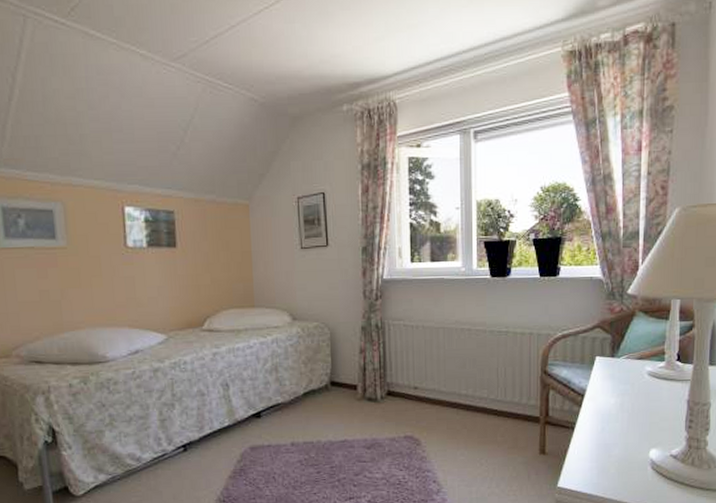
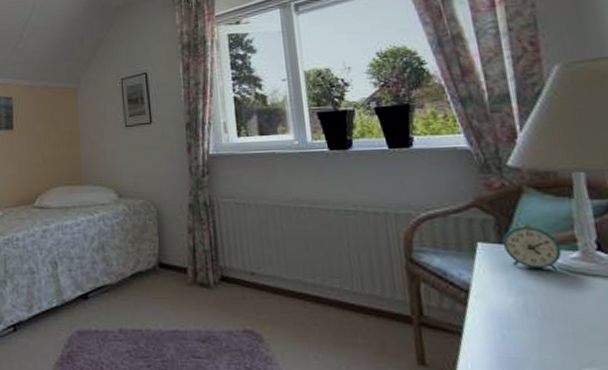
alarm clock: none [615,341,653,377] -> present [503,224,562,271]

